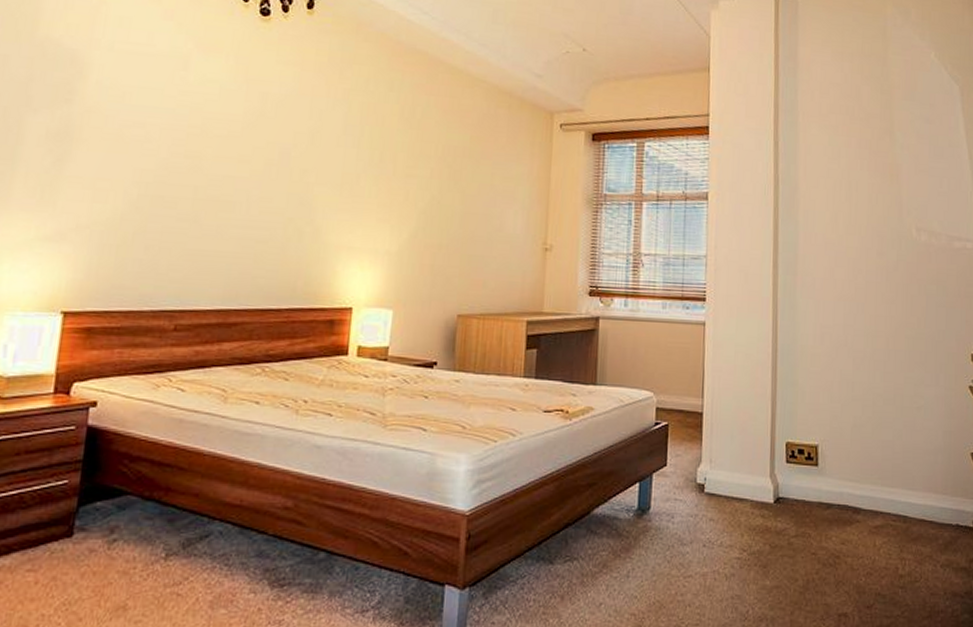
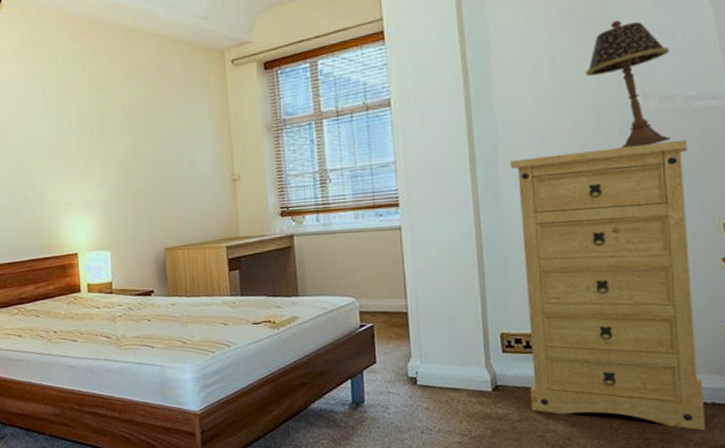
dresser: none [807,270,951,551] -> present [509,139,706,430]
table lamp: none [874,158,938,275] -> present [585,20,671,149]

